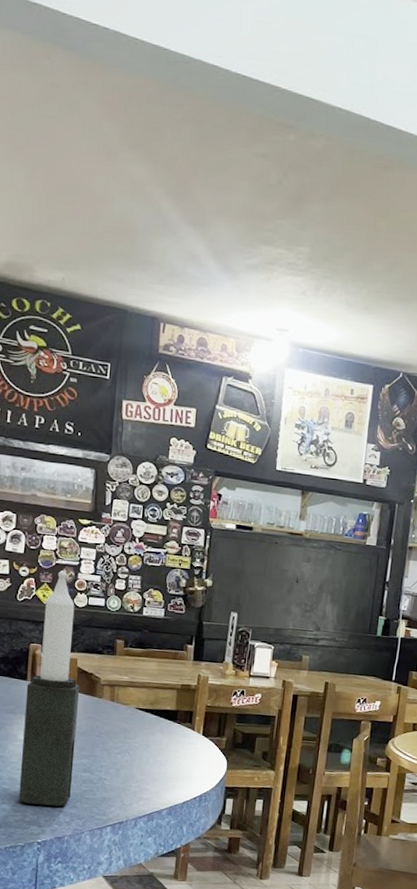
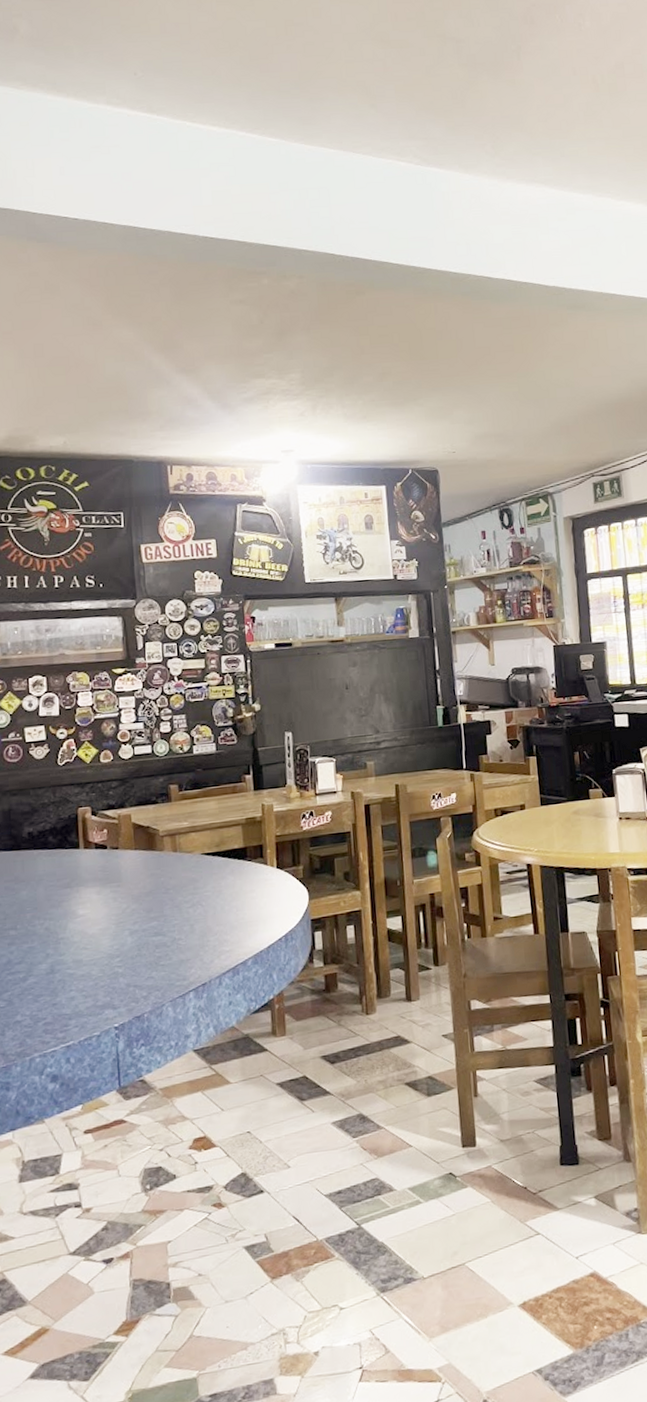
candle: present [18,570,80,807] -> none [80,724,144,986]

